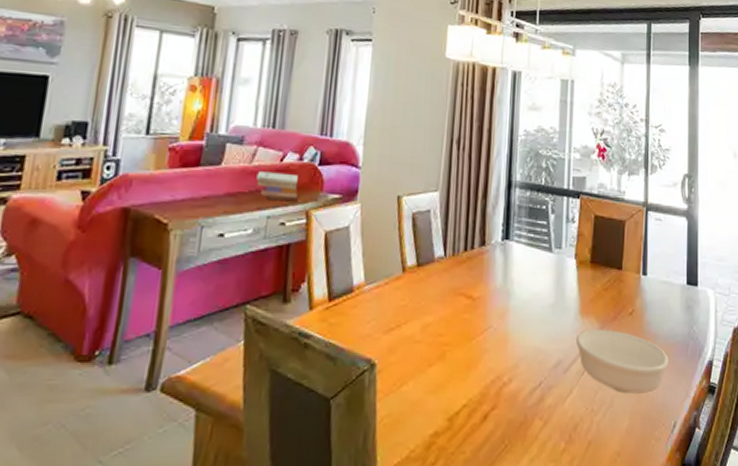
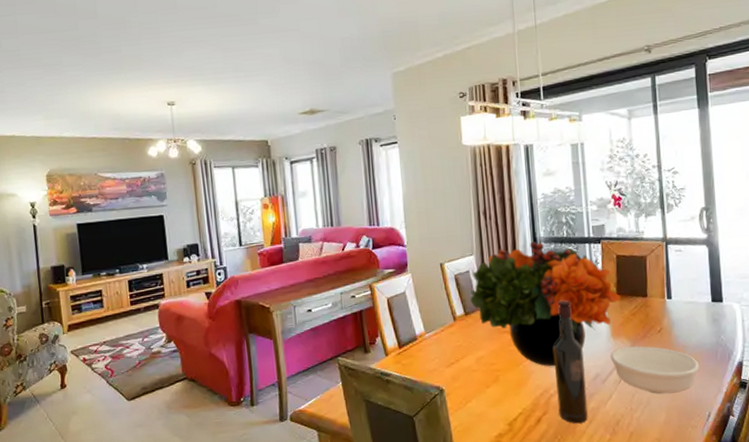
books: present [256,171,299,202] -> none [326,259,362,281]
flower arrangement: none [426,184,595,346] -> present [470,241,621,367]
wine bottle: none [510,263,547,424] -> present [553,301,588,423]

